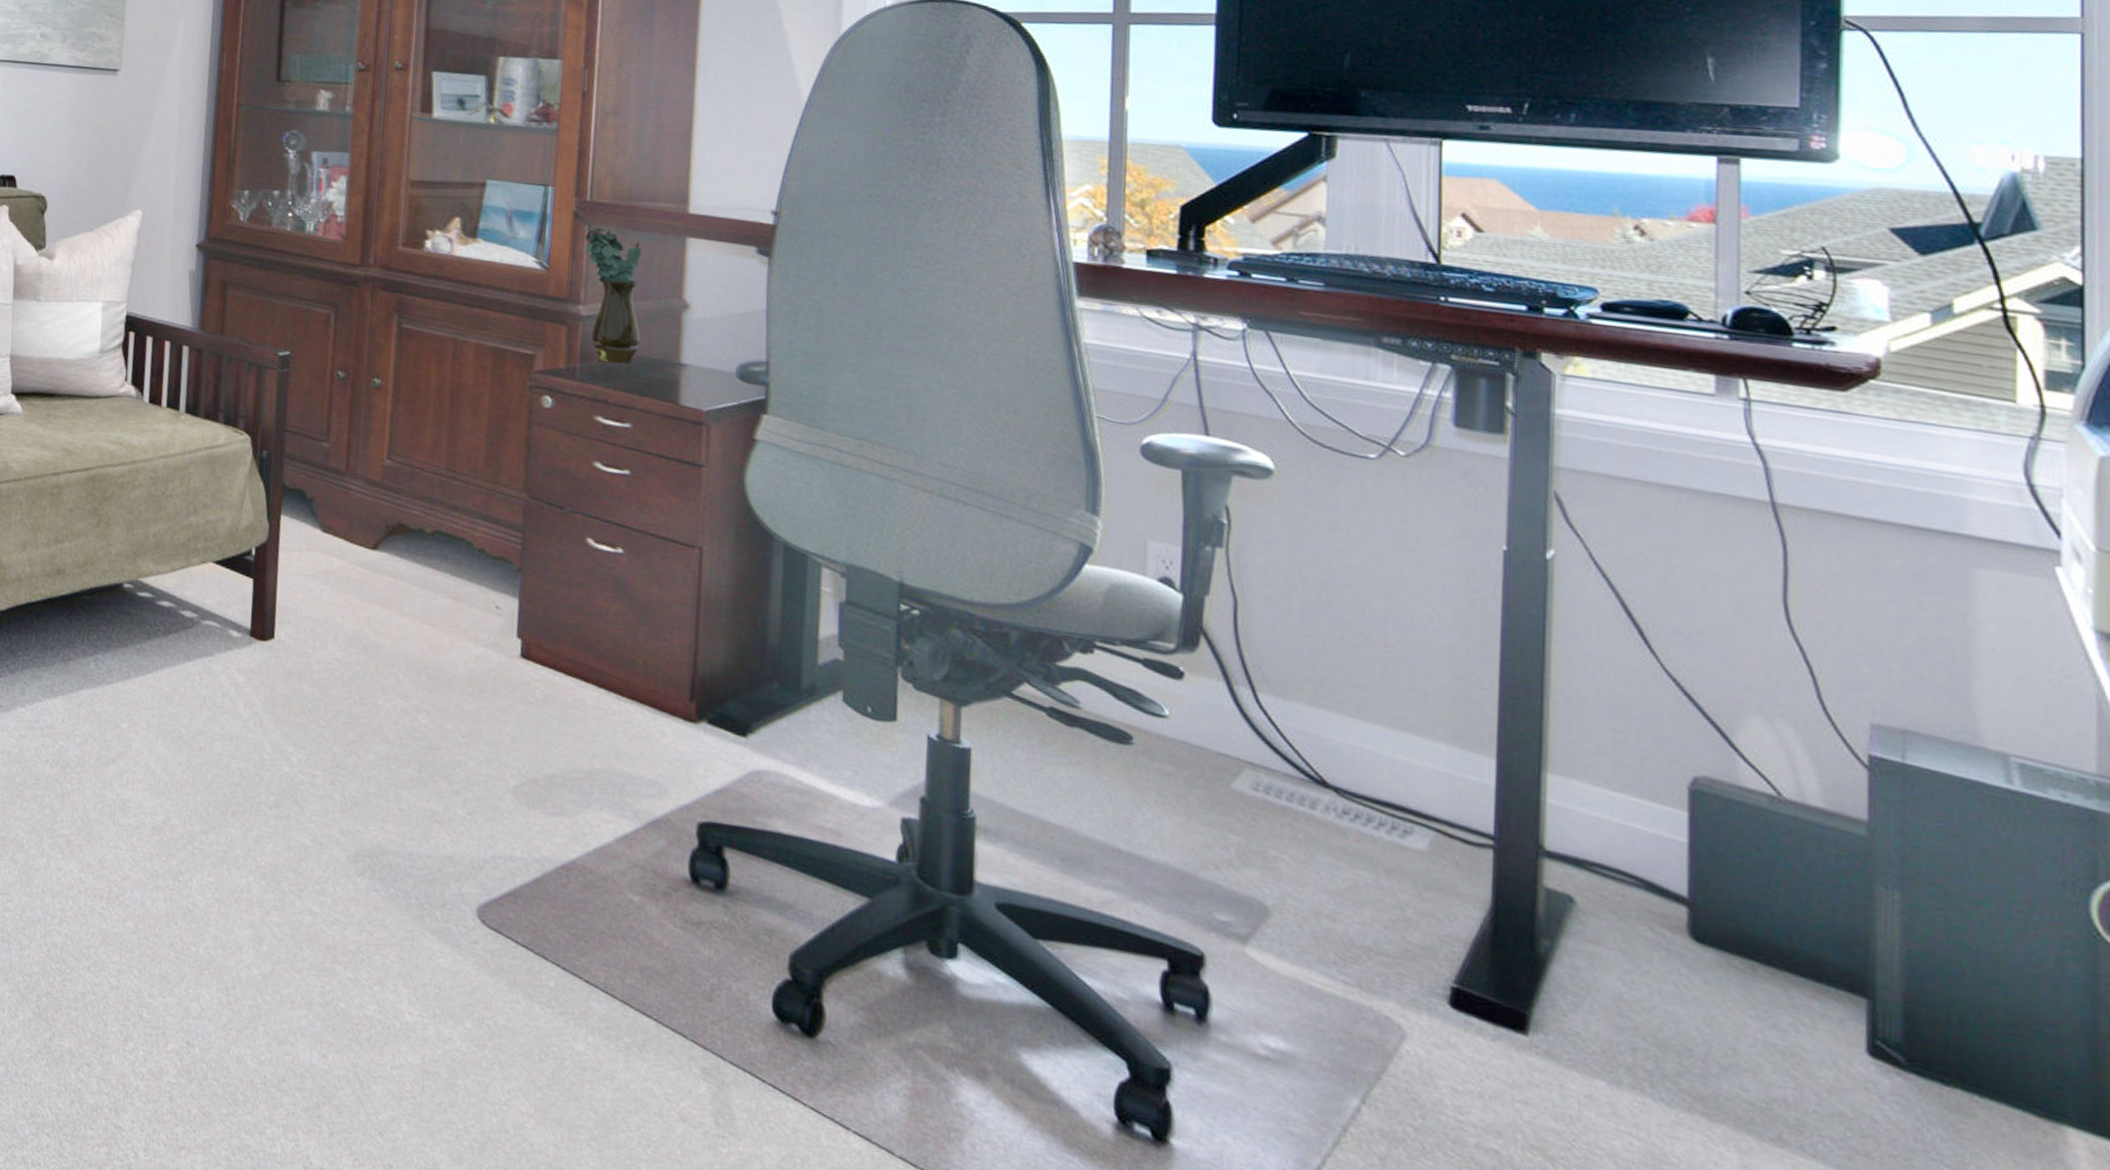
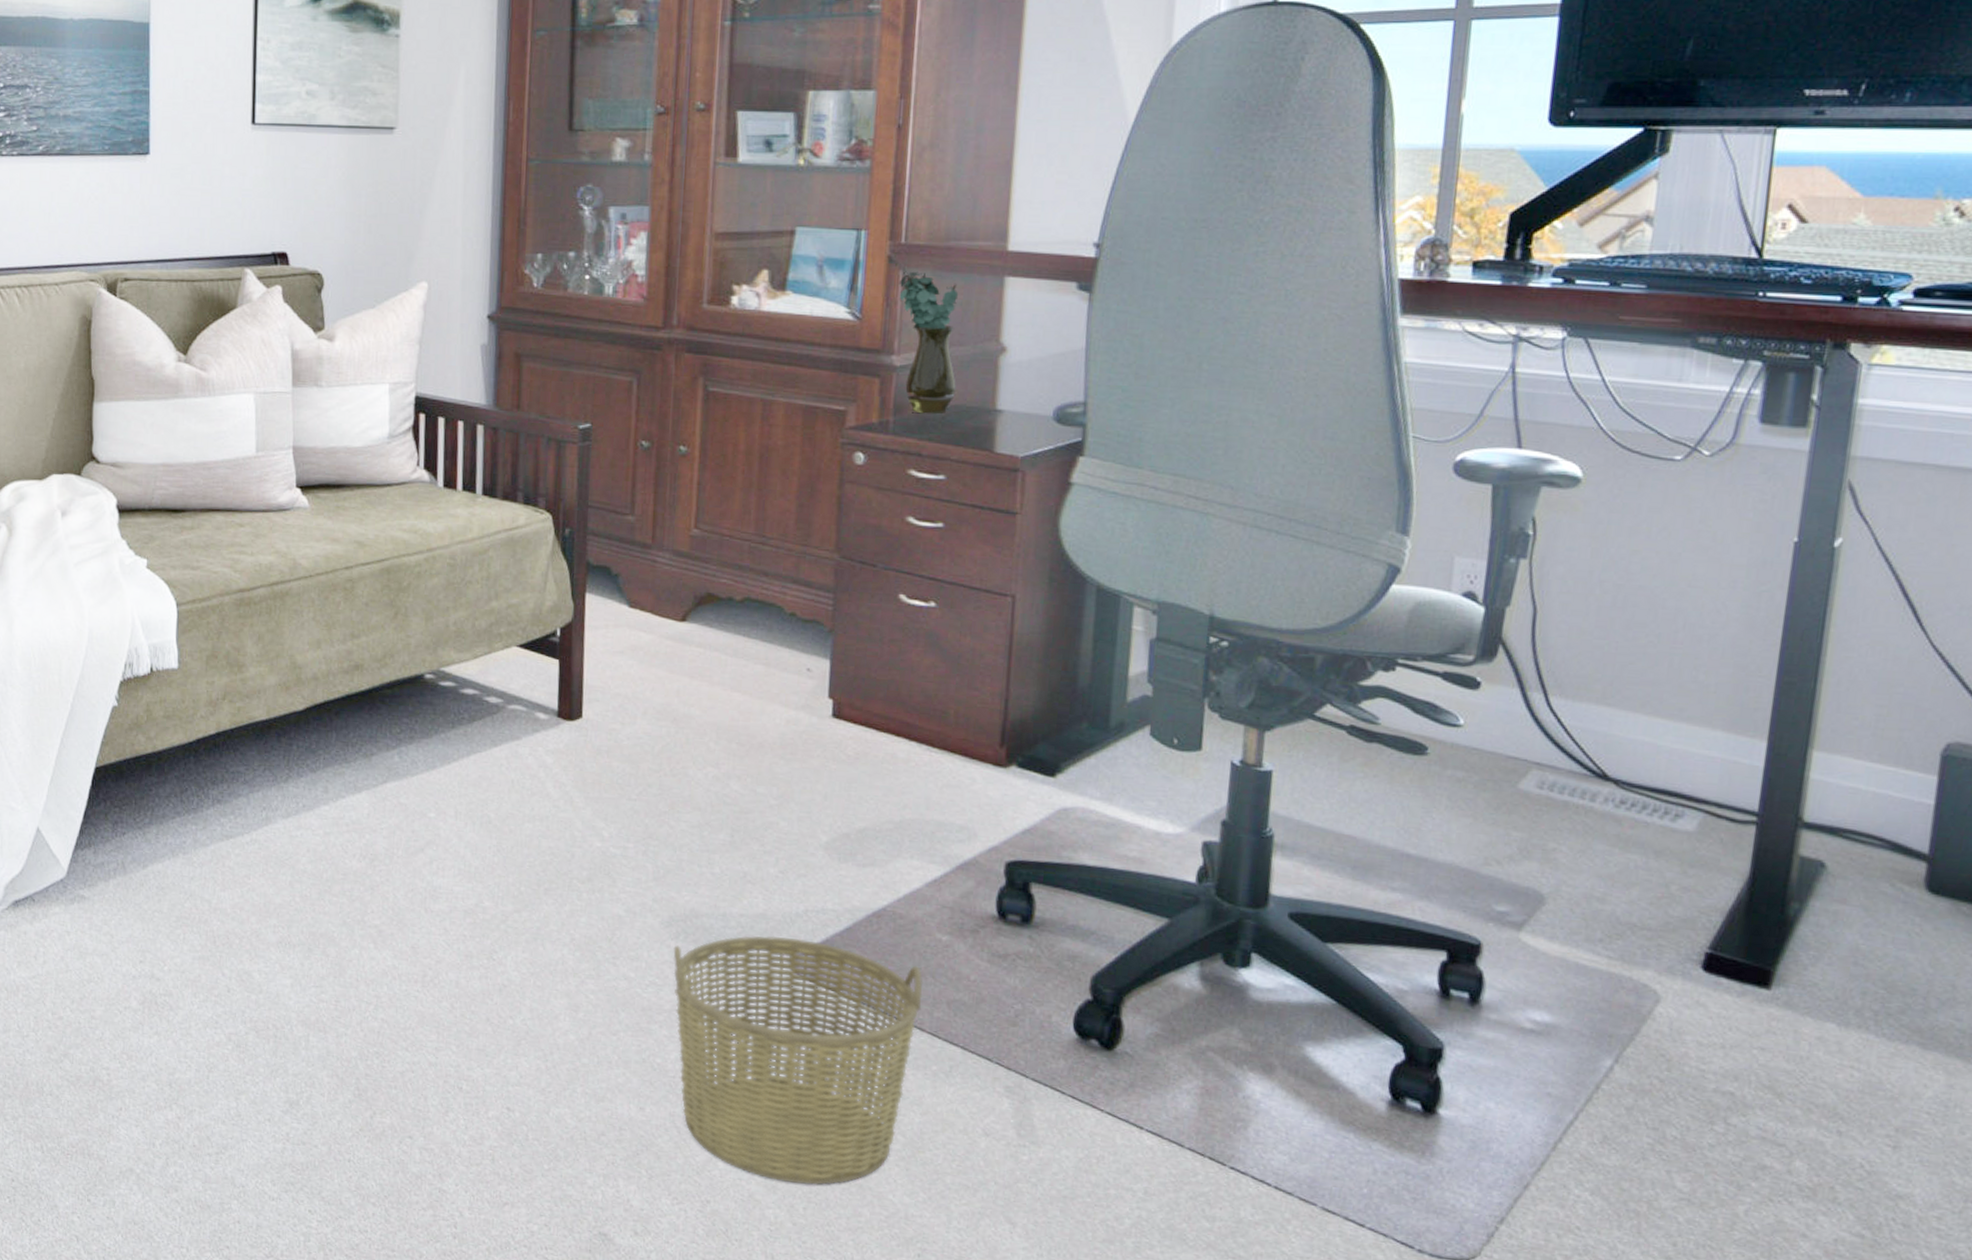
basket: none [358,879,615,1160] -> present [673,935,924,1184]

